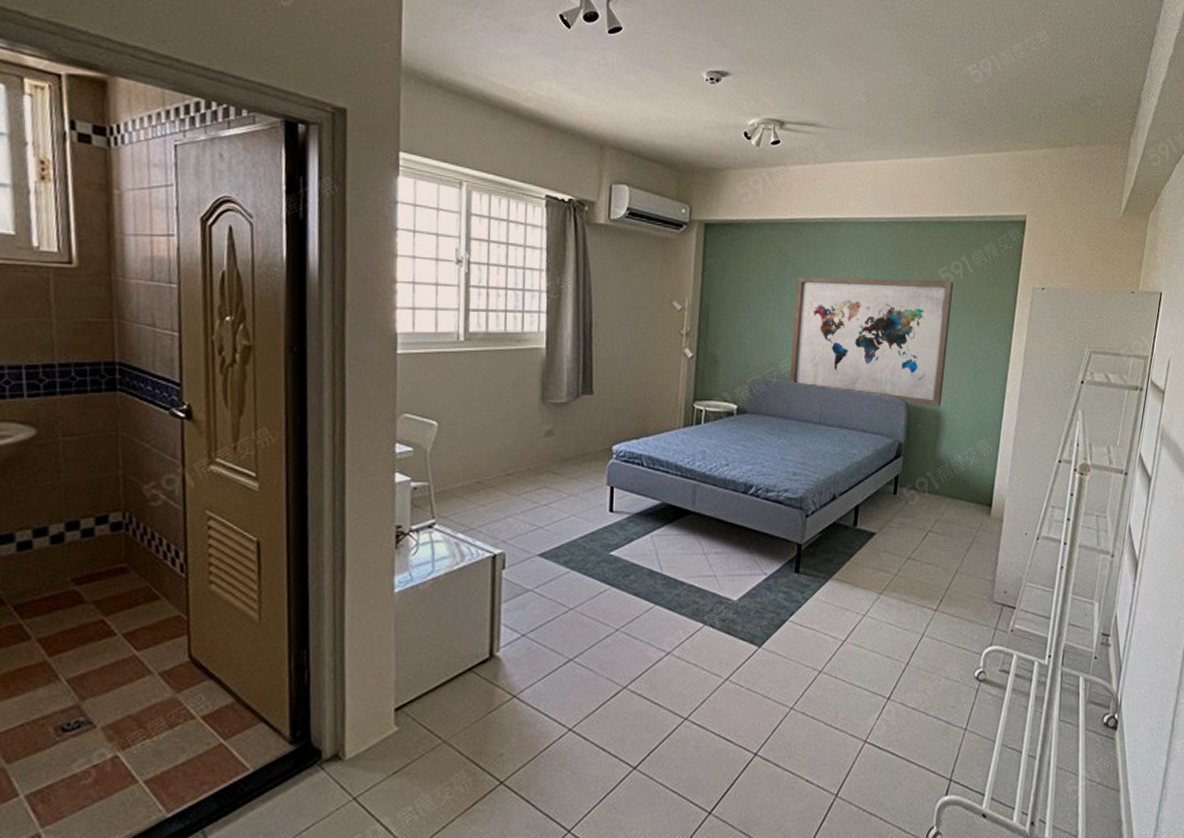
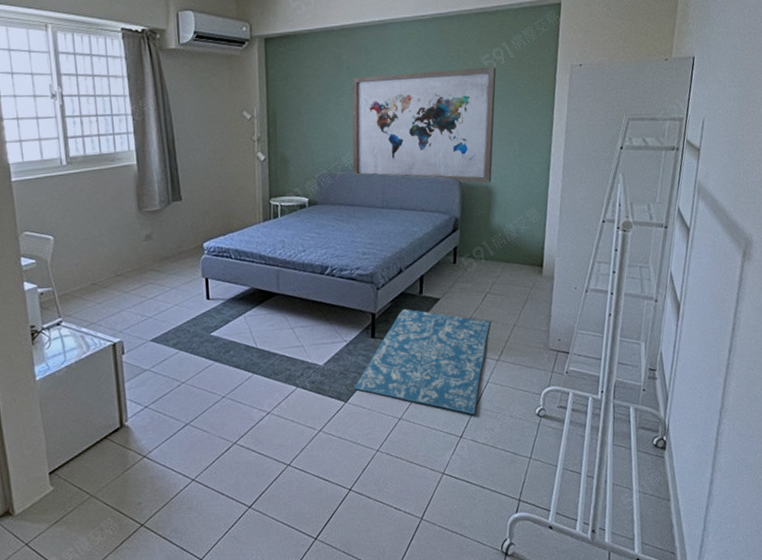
rug: none [770,542,930,673] -> present [354,309,491,415]

